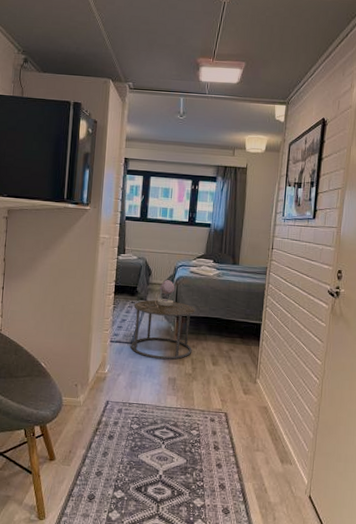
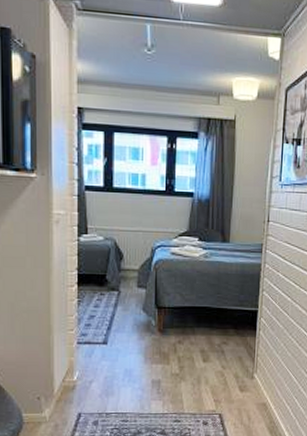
side table: present [130,300,195,360] -> none [103,290,180,360]
table lamp: present [137,280,175,309] -> none [108,264,154,301]

